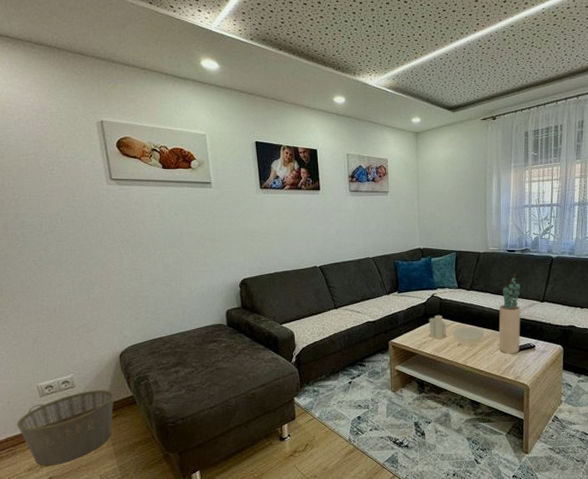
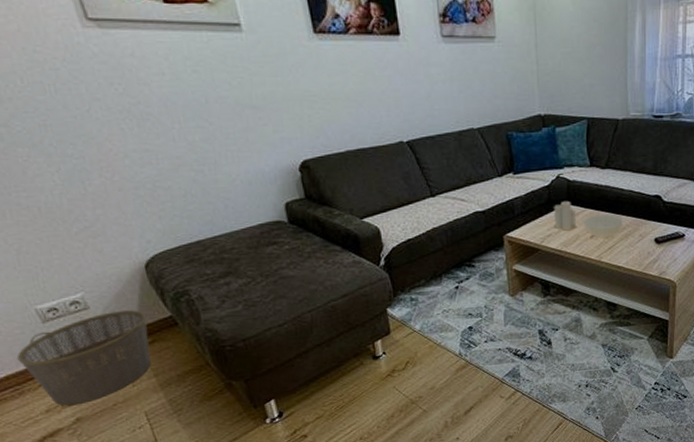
vase: present [499,274,521,354] -> none [641,146,669,246]

